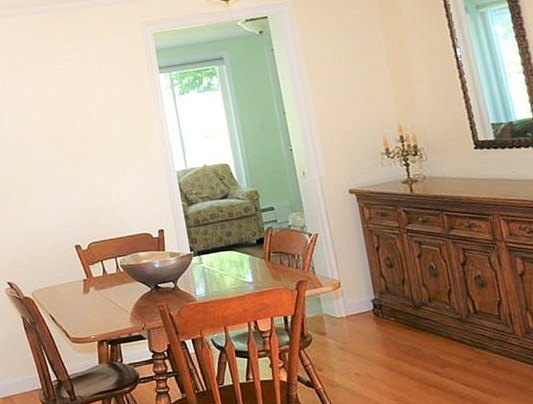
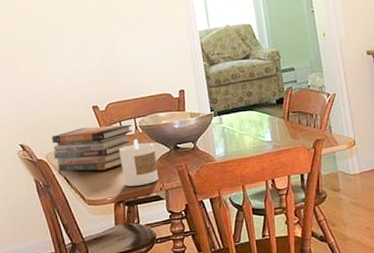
book stack: none [37,263,114,309] -> present [51,124,132,172]
candle: none [101,278,140,326] -> present [119,138,158,187]

